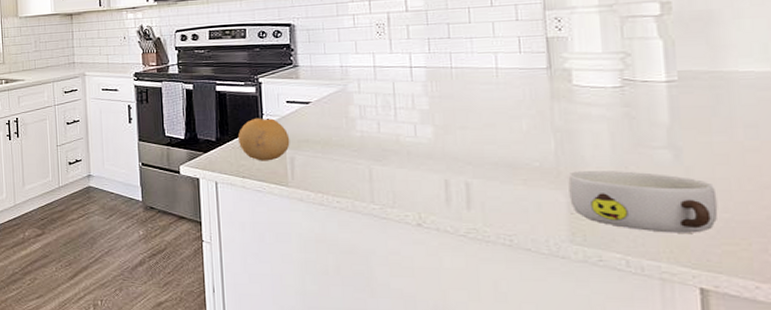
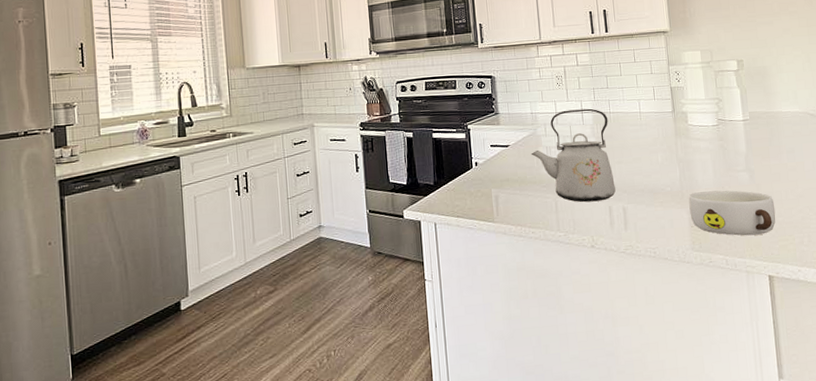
fruit: present [237,117,290,161] -> none [452,161,495,201]
kettle: none [338,62,455,173] -> present [531,108,616,203]

